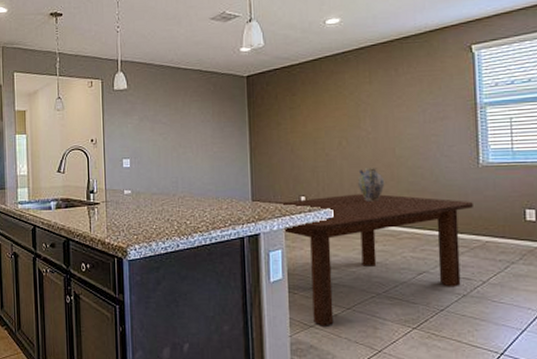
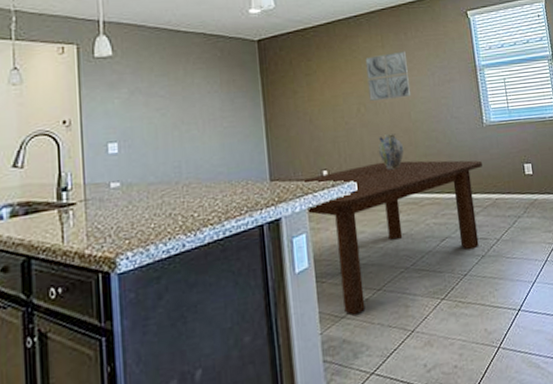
wall art: none [350,87,398,135] -> present [365,51,412,101]

